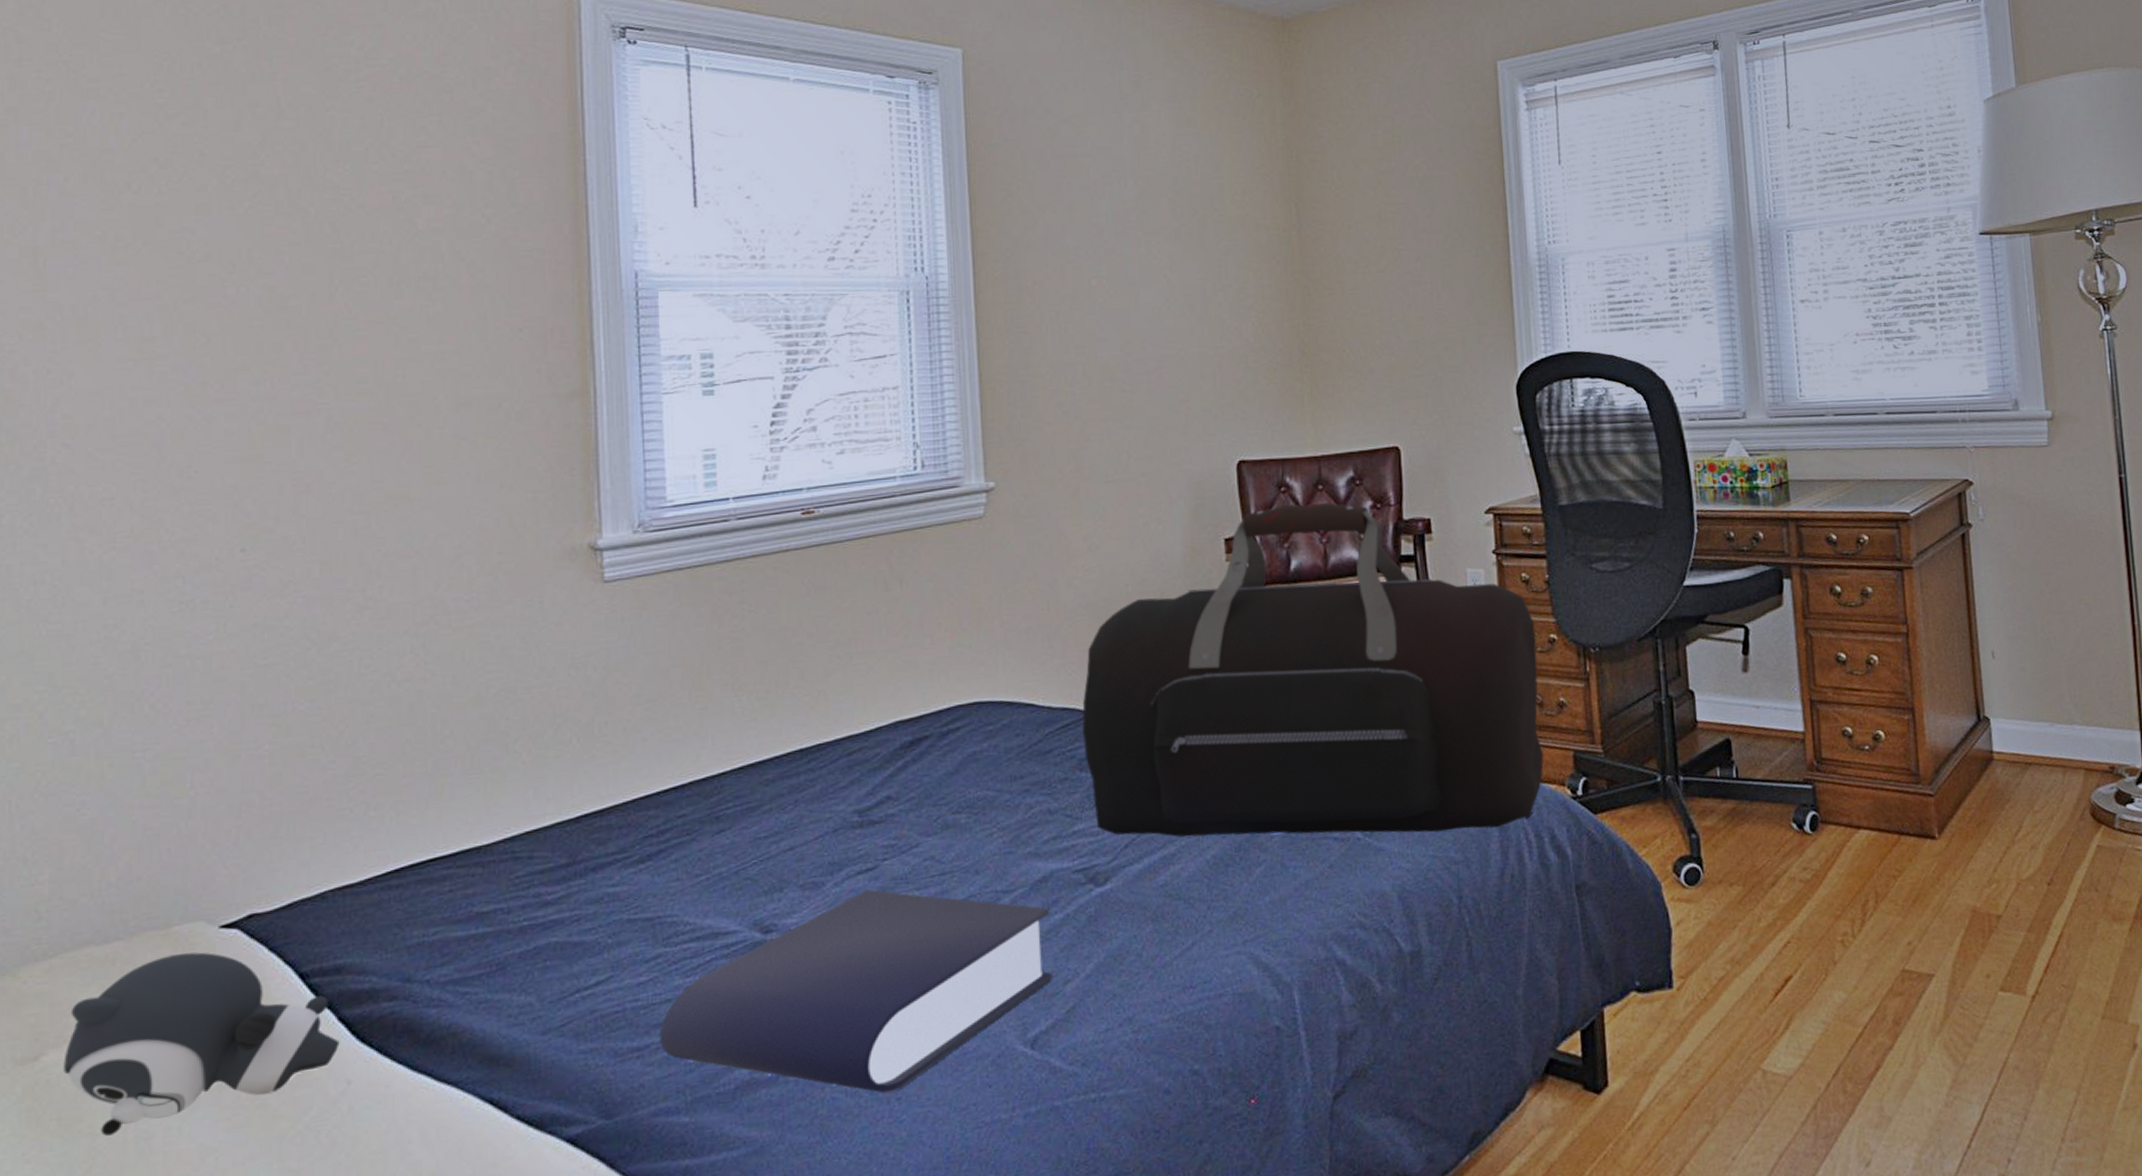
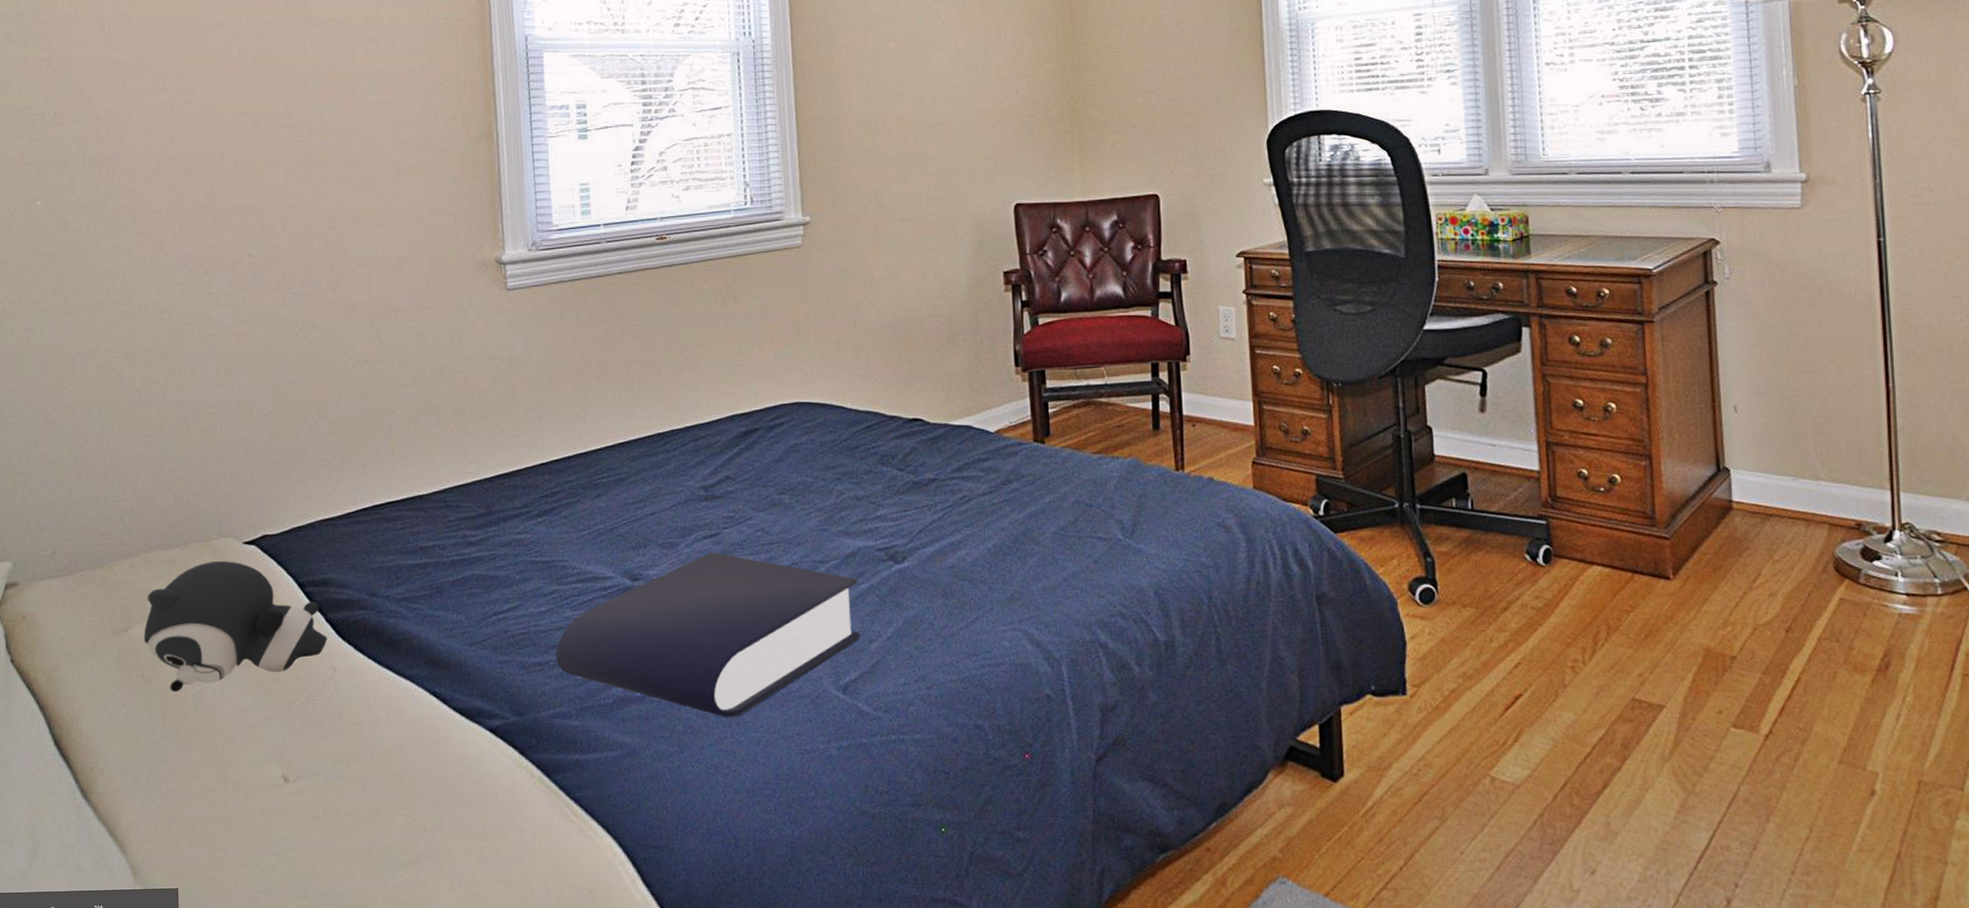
duffel bag: present [1082,502,1544,837] -> none [883,242,1288,539]

